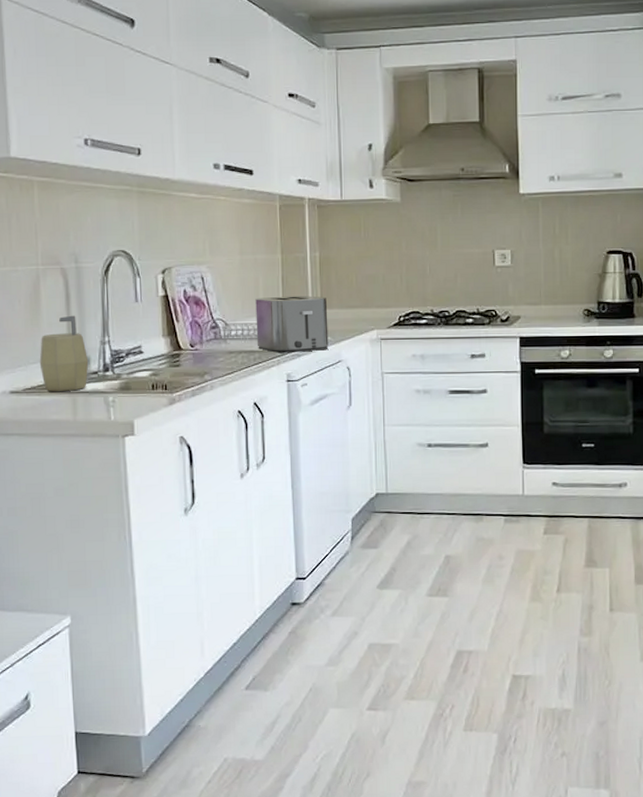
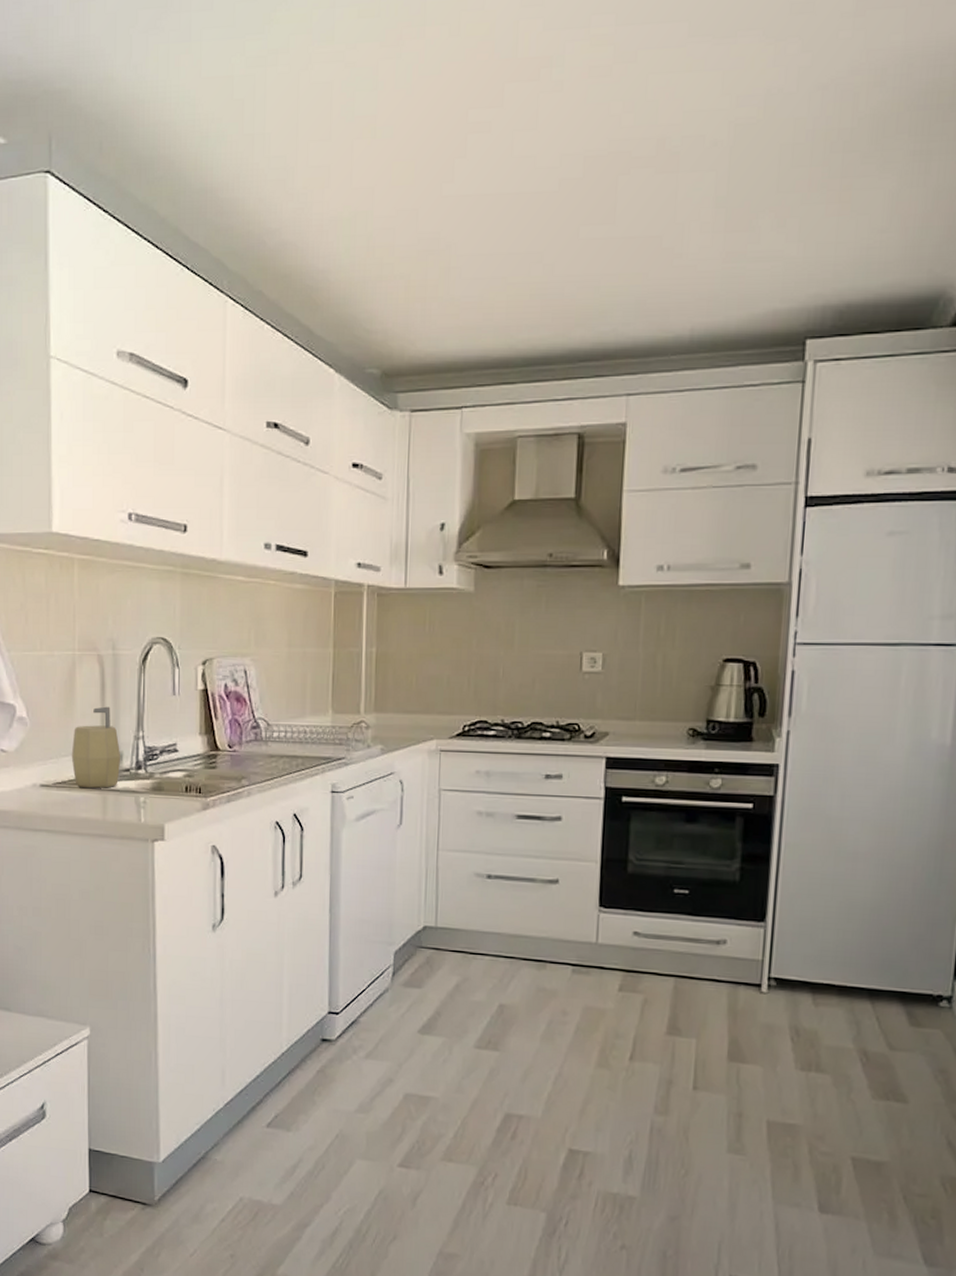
toaster: present [255,296,329,354] -> none [300,696,382,761]

